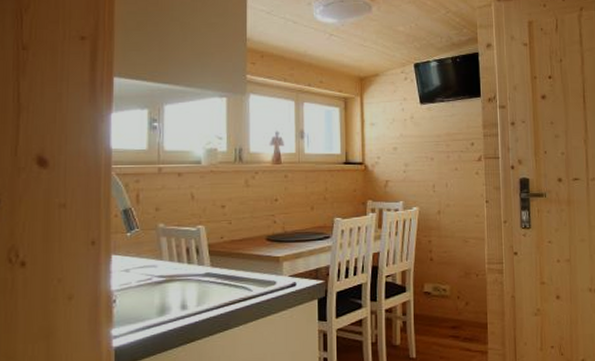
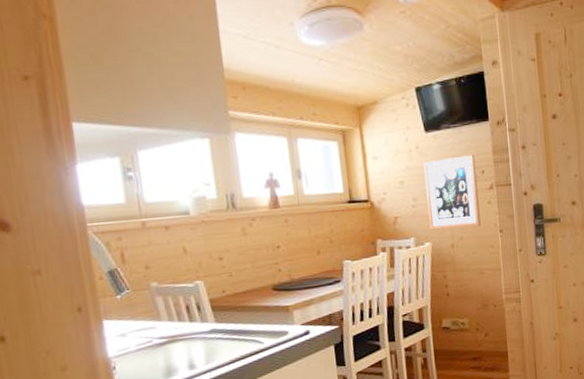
wall art: none [417,128,468,196] -> present [423,155,481,231]

